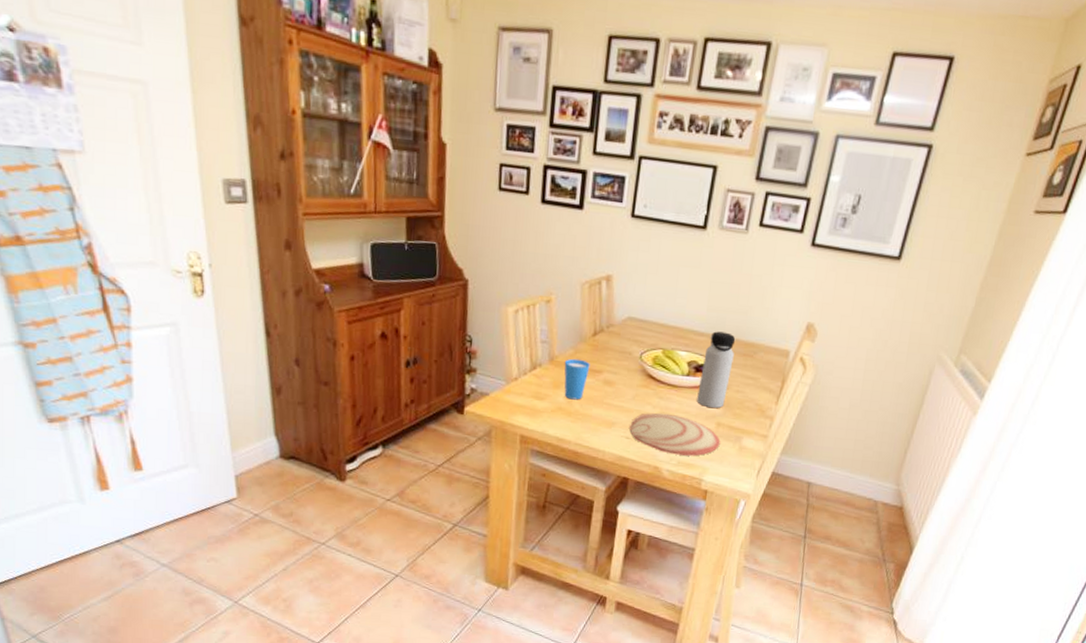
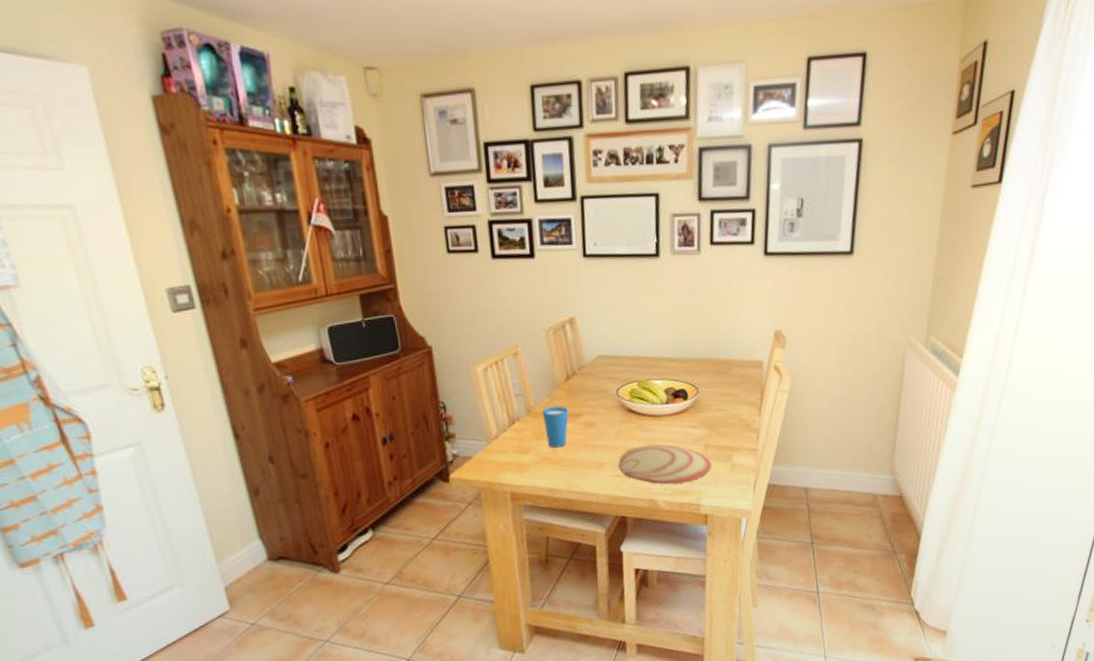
water bottle: present [697,331,736,409] -> none [679,354,710,432]

